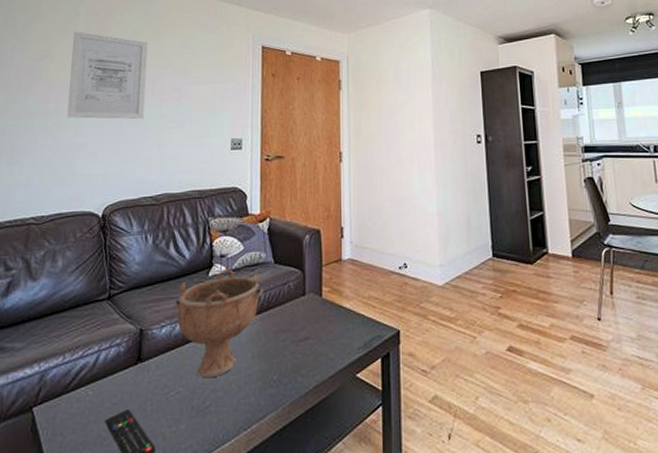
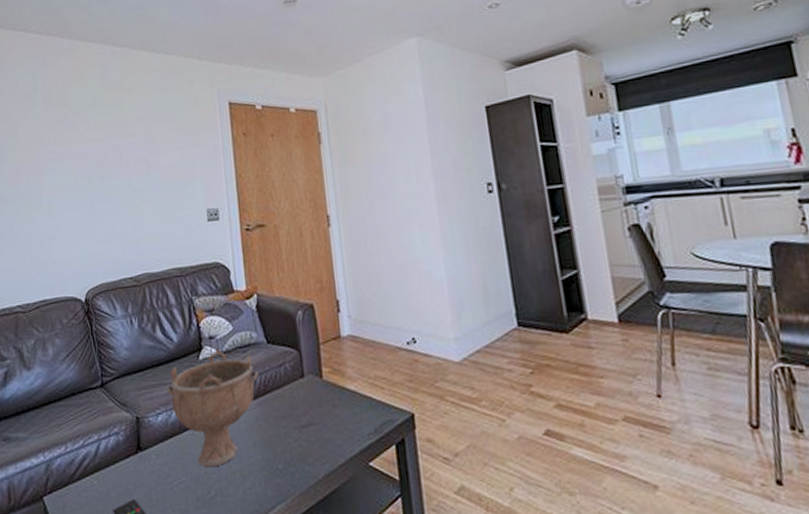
wall art: present [67,31,148,120] -> none [35,106,114,200]

